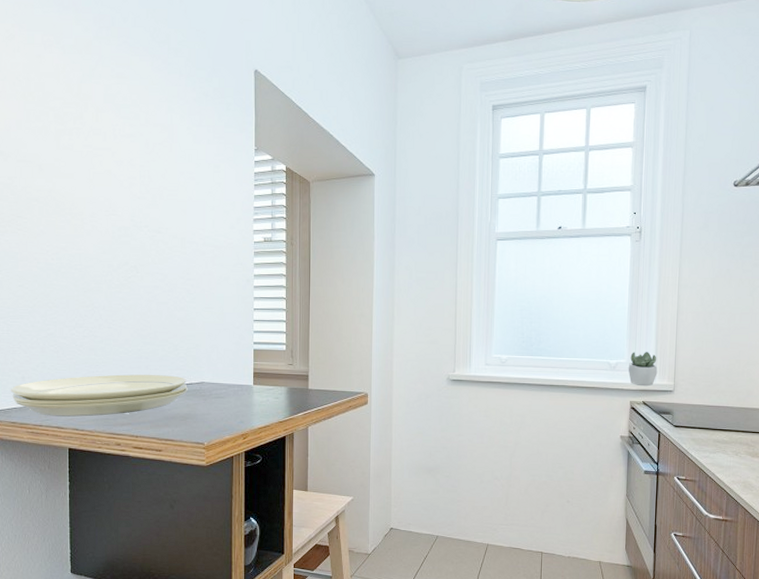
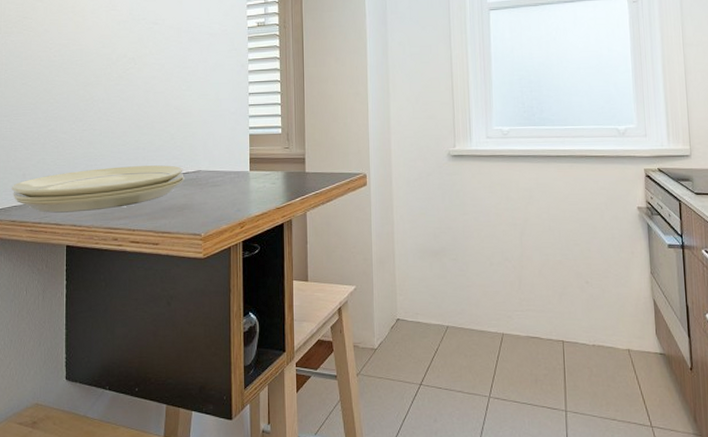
succulent plant: present [628,352,658,387] -> none [638,115,671,153]

